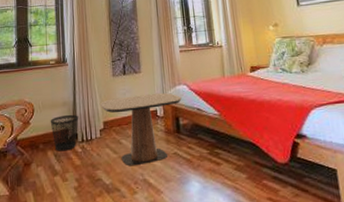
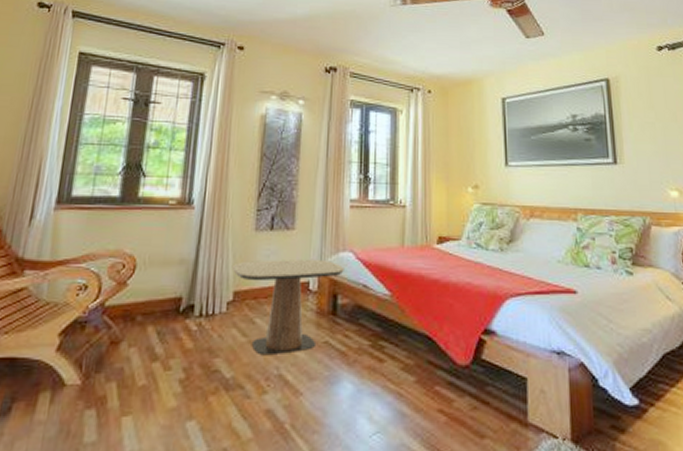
wastebasket: present [50,114,79,152] -> none [157,277,200,328]

